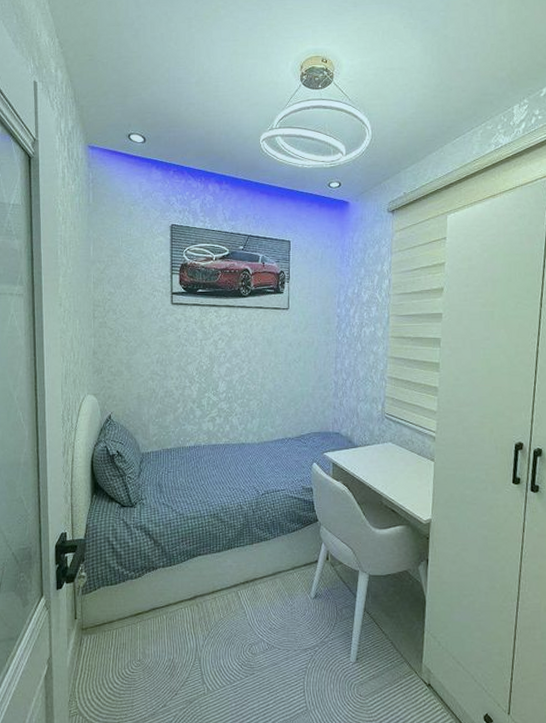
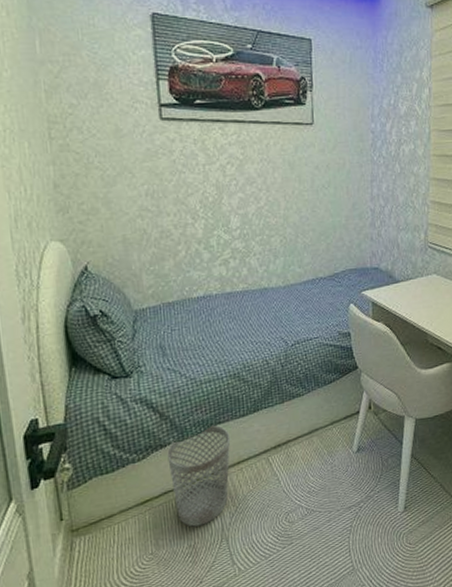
wastebasket: none [157,556,208,643] -> present [167,424,231,527]

